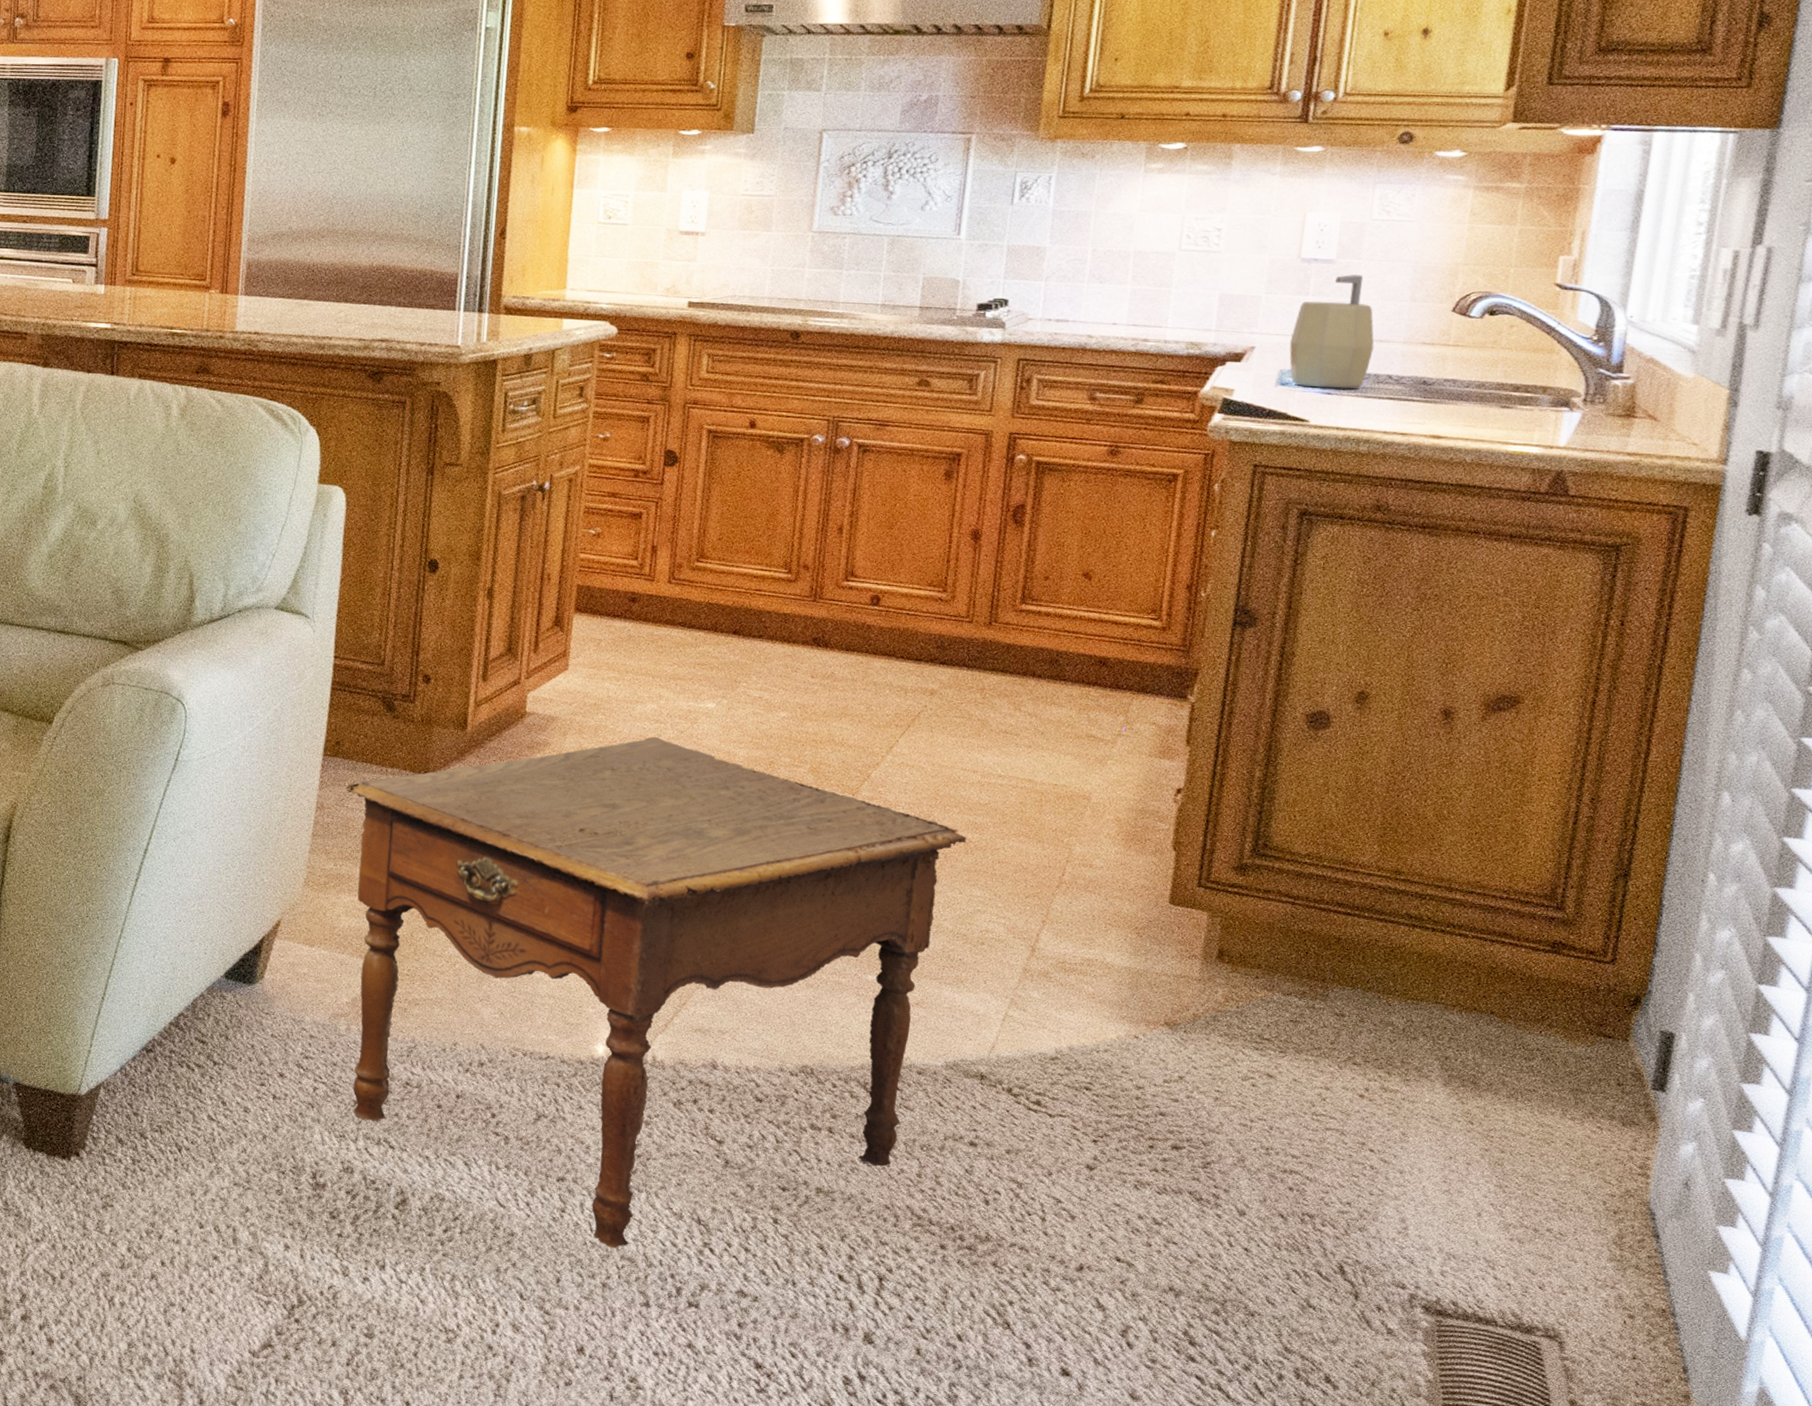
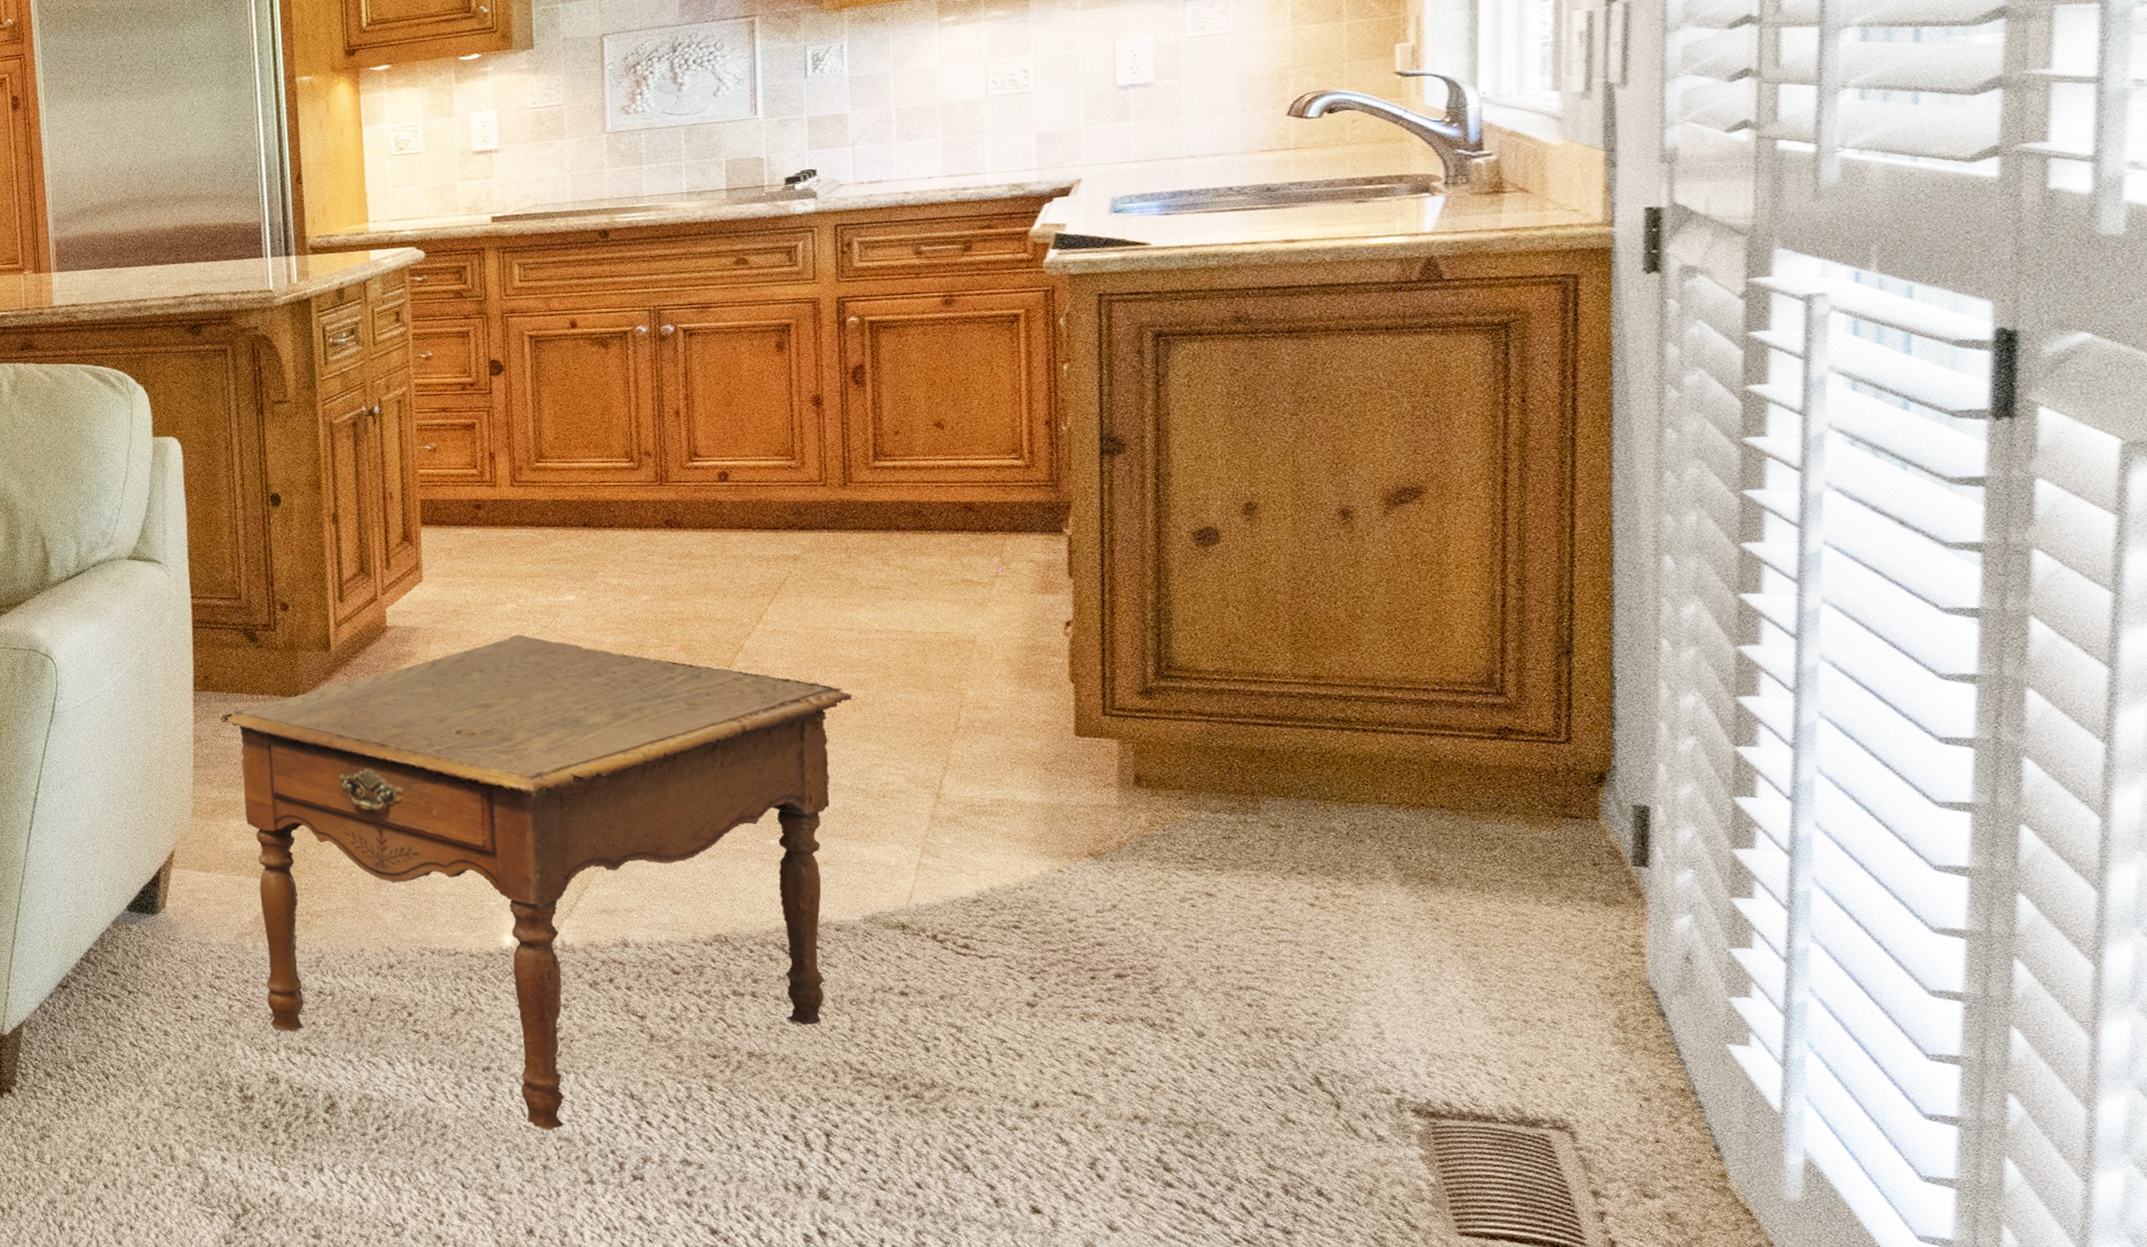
soap dispenser: present [1289,273,1375,389] -> none [1117,93,1208,211]

